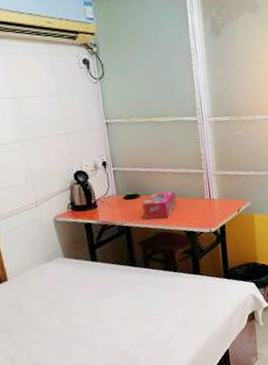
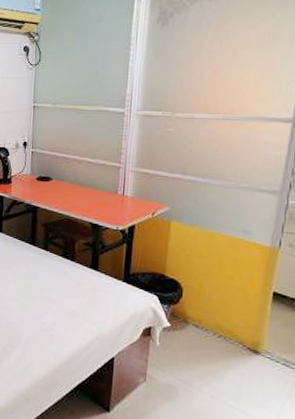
tissue box: present [142,191,177,220] -> none [52,179,88,206]

